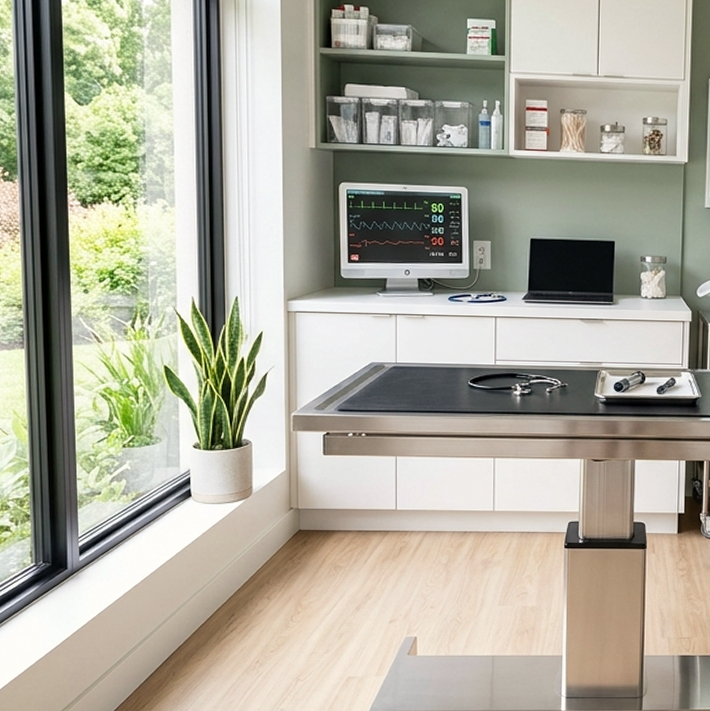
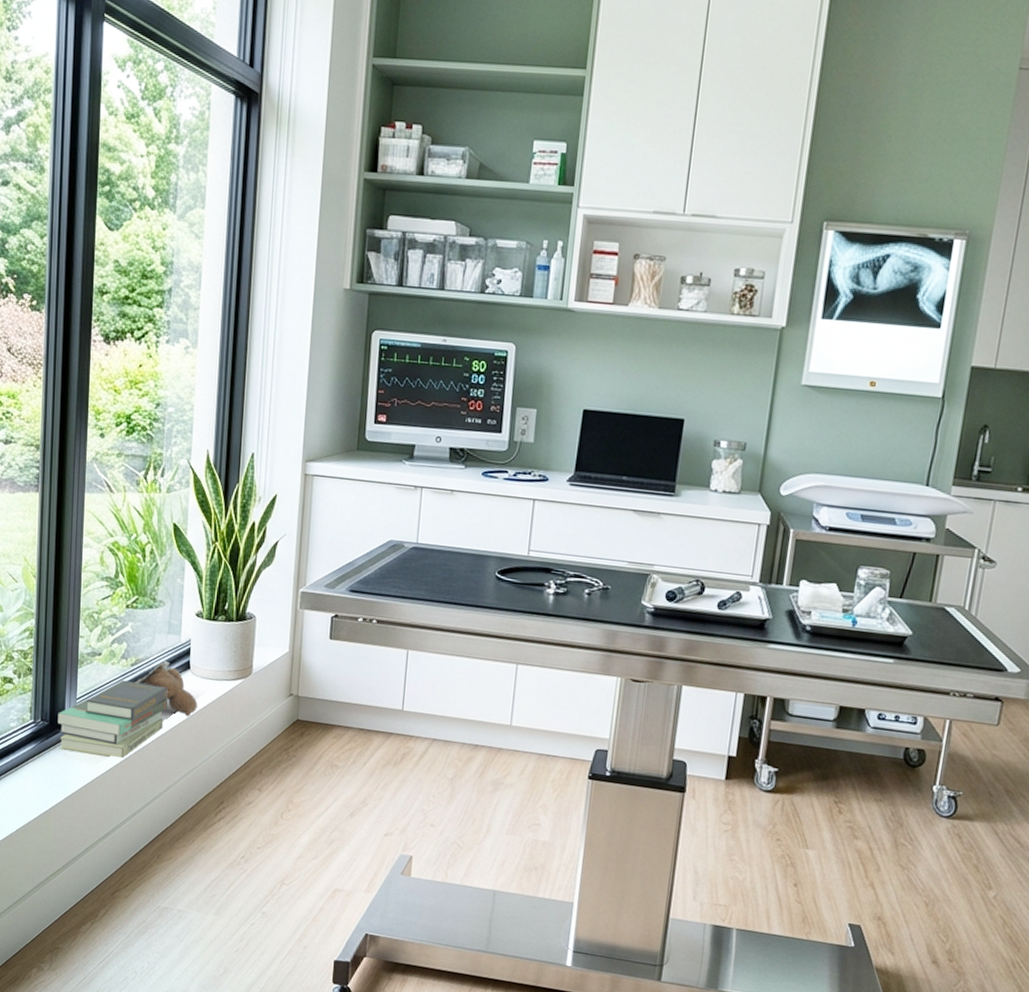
books: none [60,514,172,588] -> present [57,680,169,759]
stuffed animal: none [137,492,201,541] -> present [134,660,198,717]

